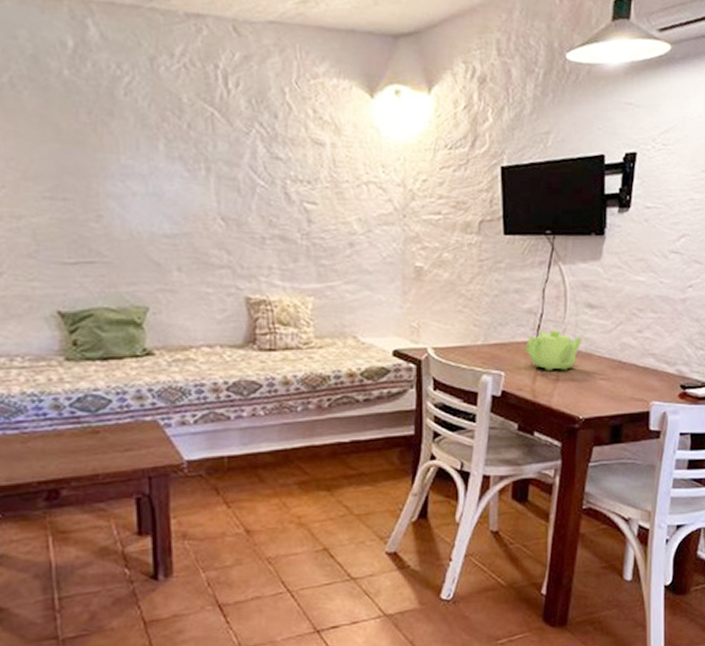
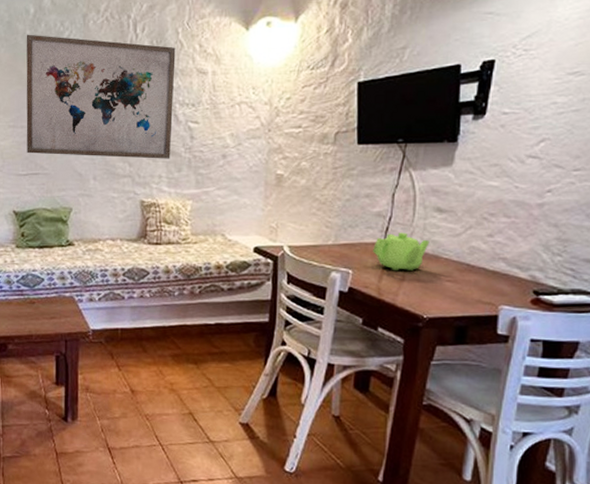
wall art: none [63,74,283,247] -> present [26,34,176,159]

